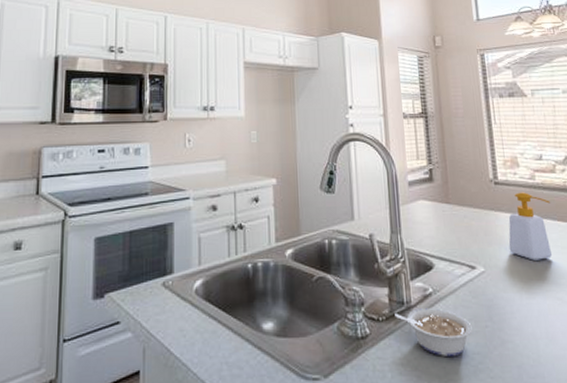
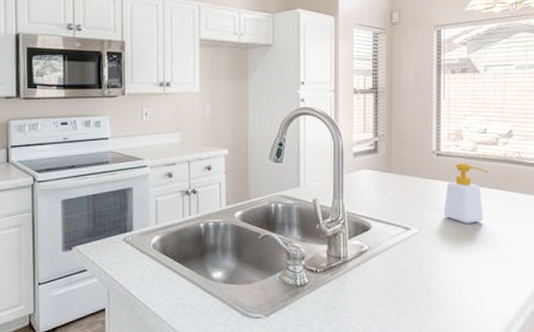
legume: present [395,308,472,358] -> none [332,262,401,303]

